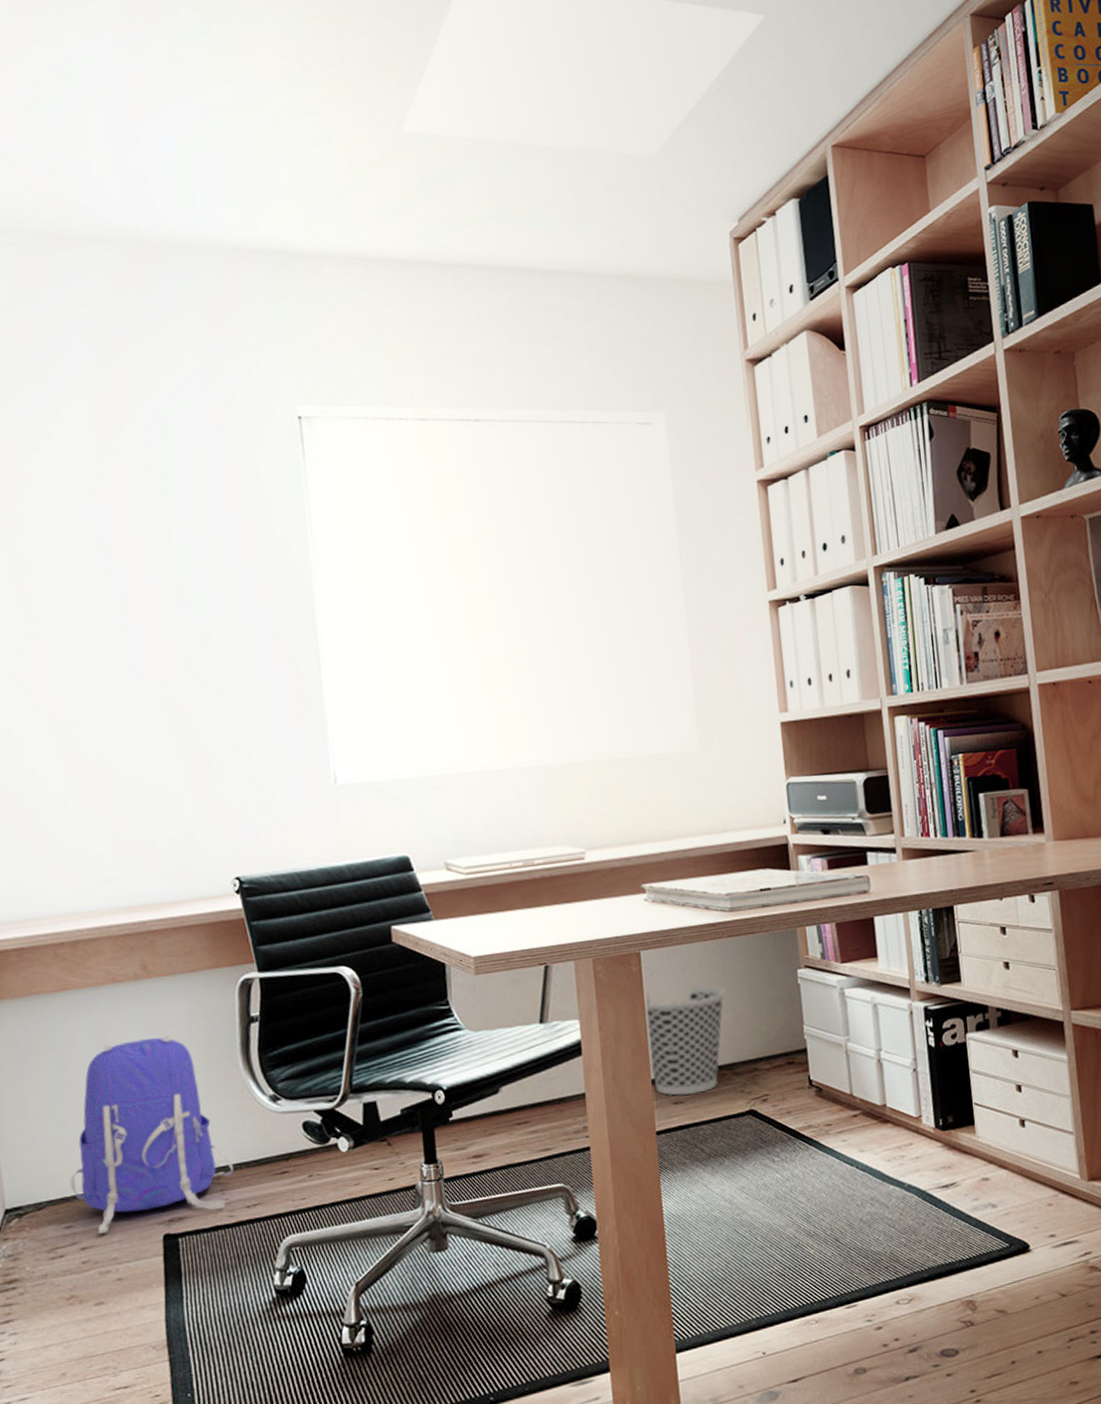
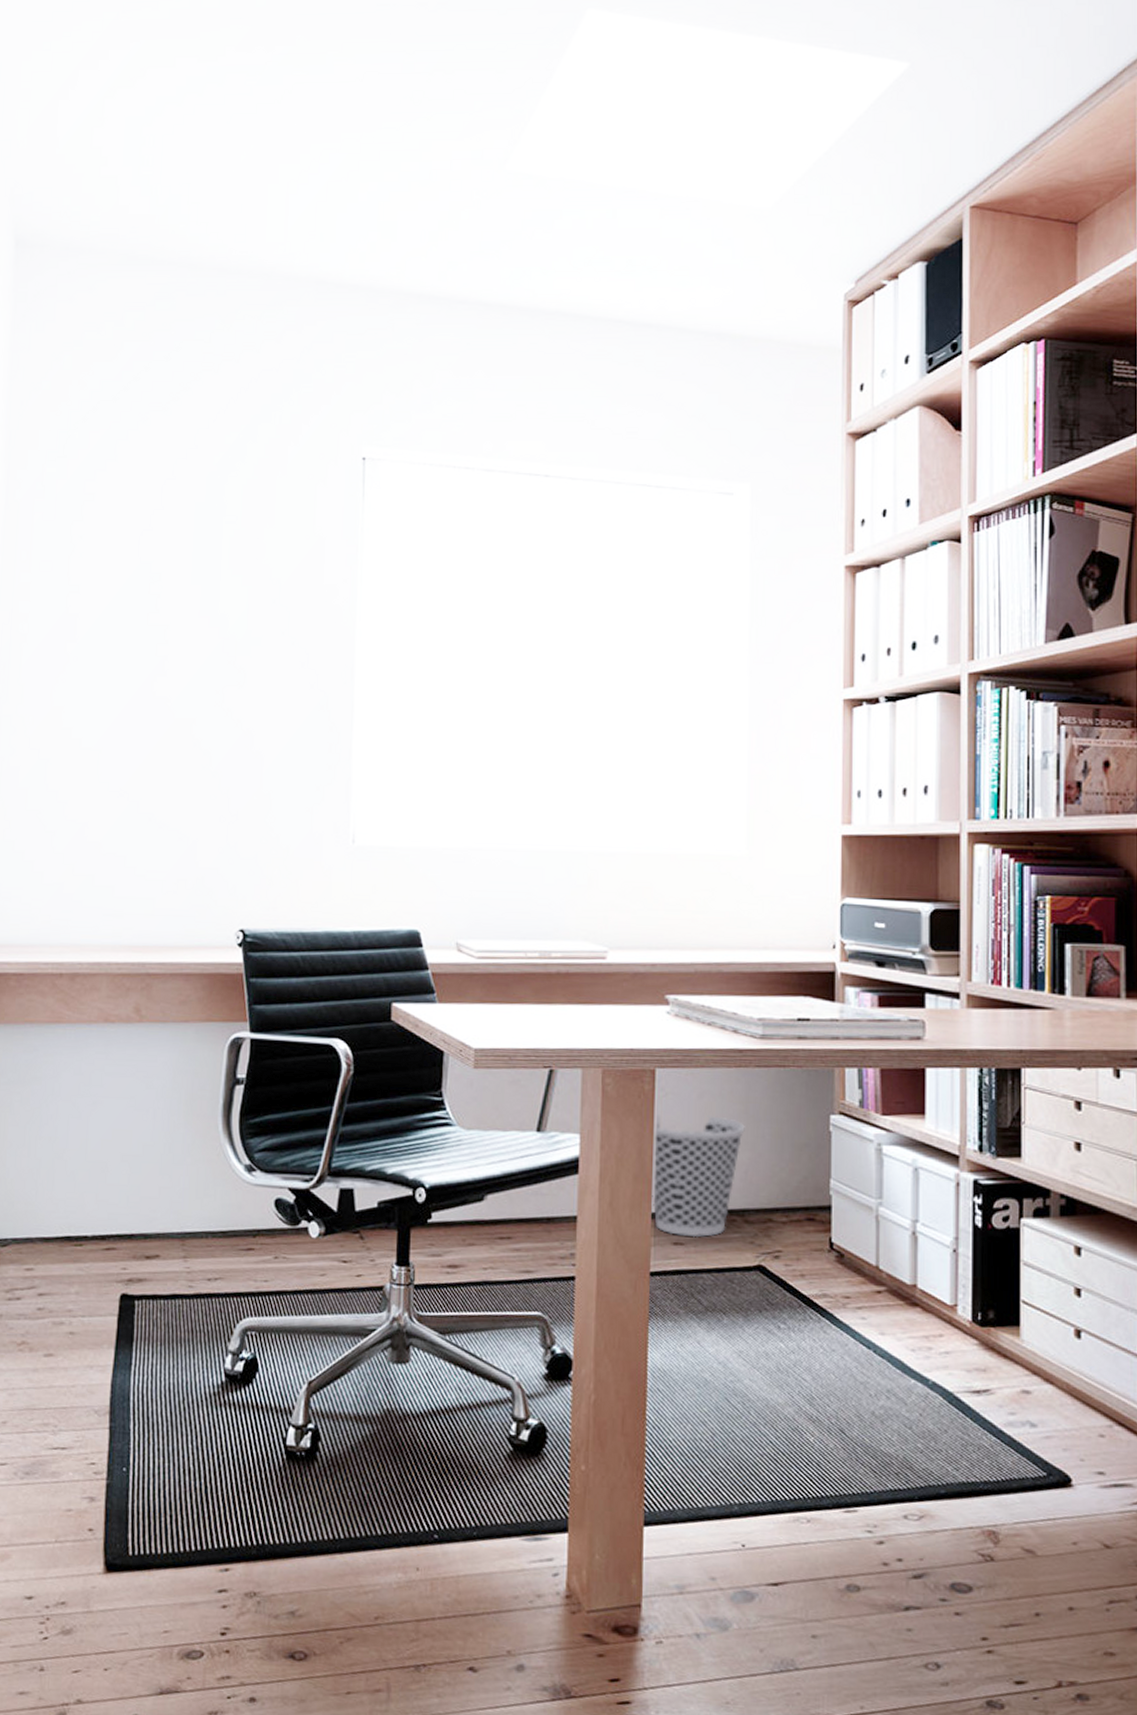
backpack: present [70,1036,234,1234] -> none [36,1084,199,1282]

